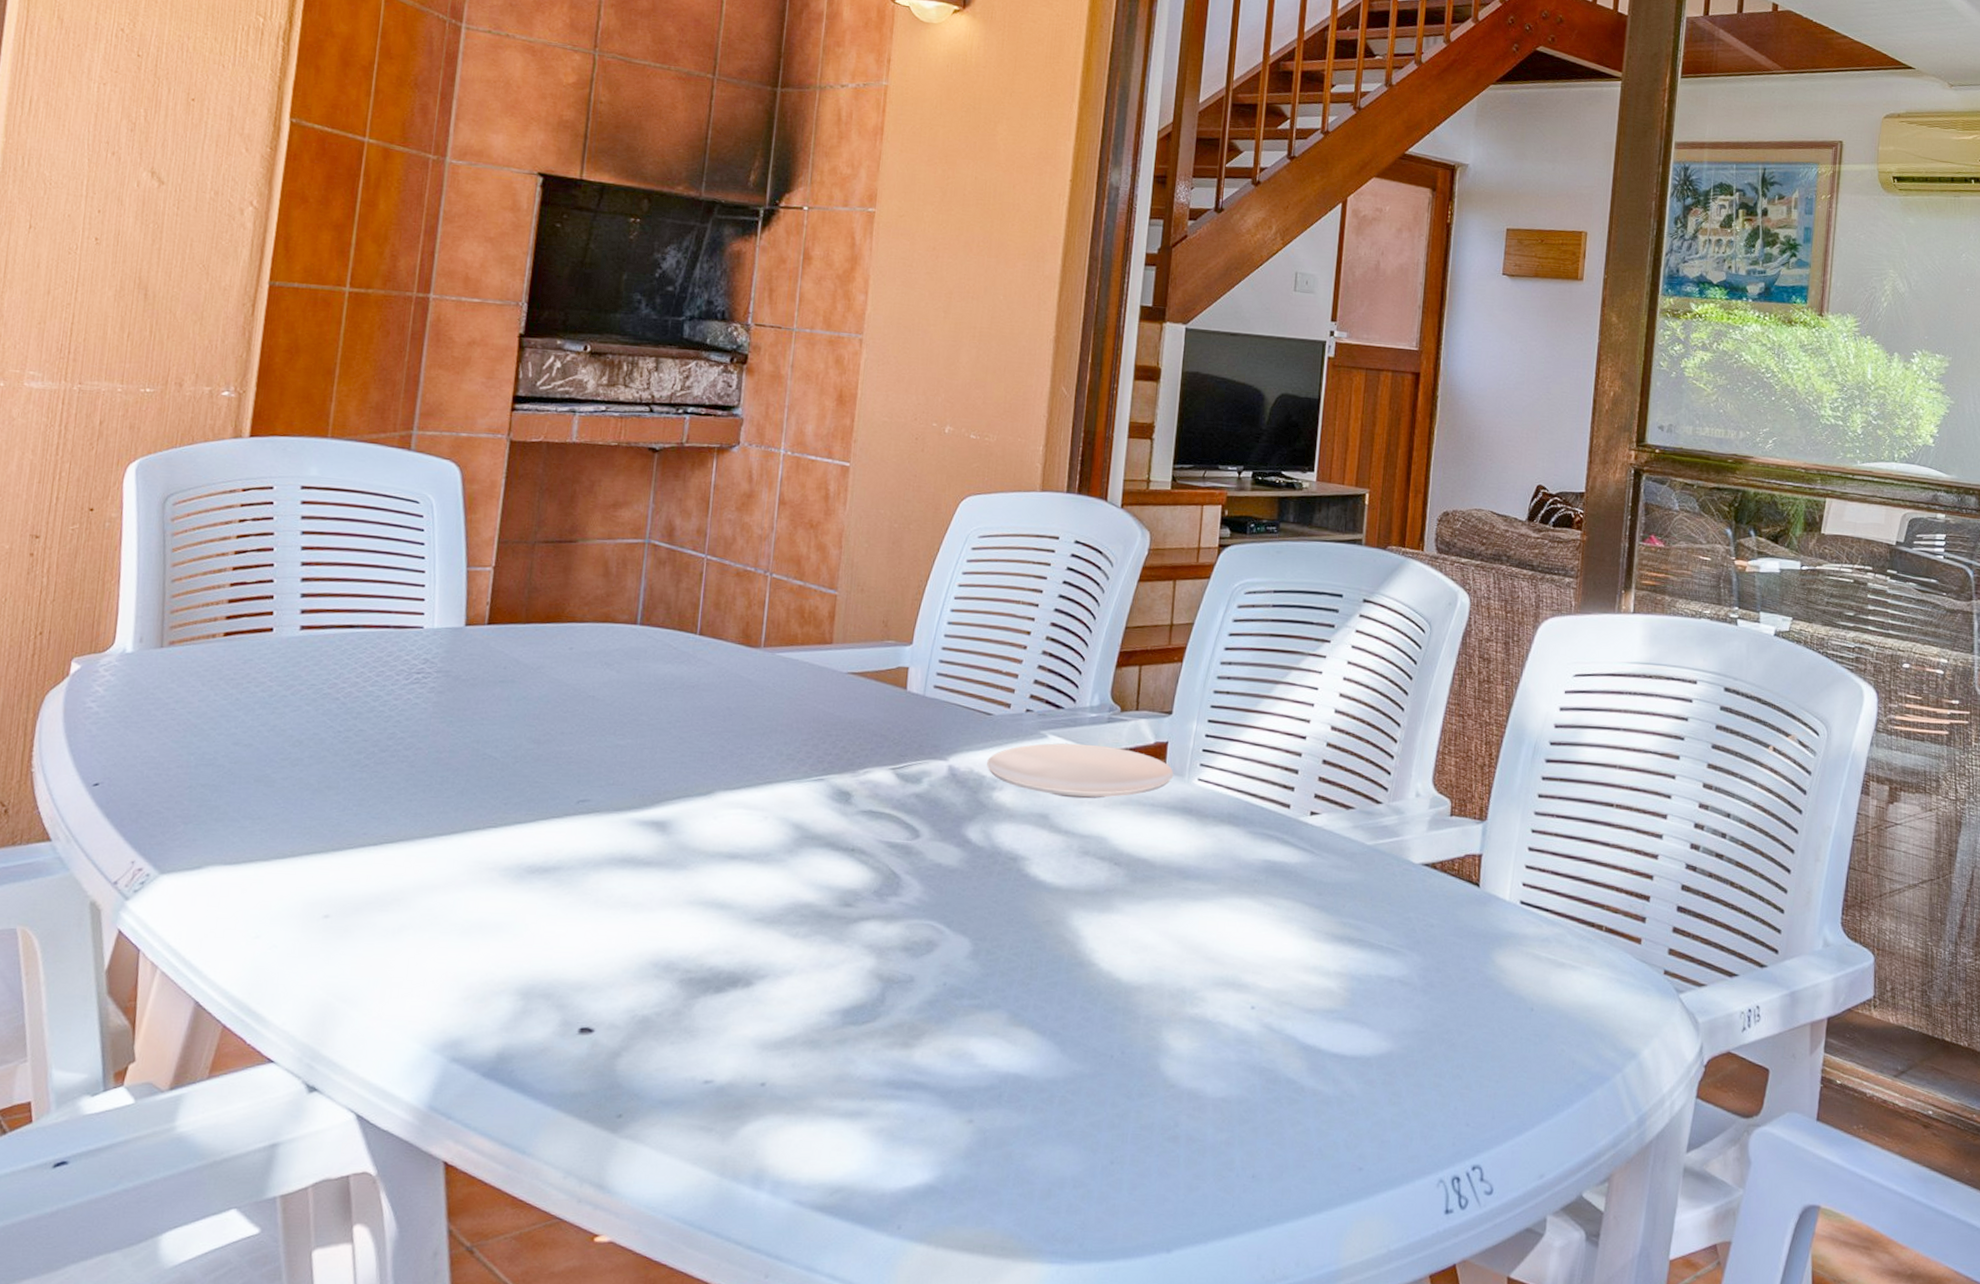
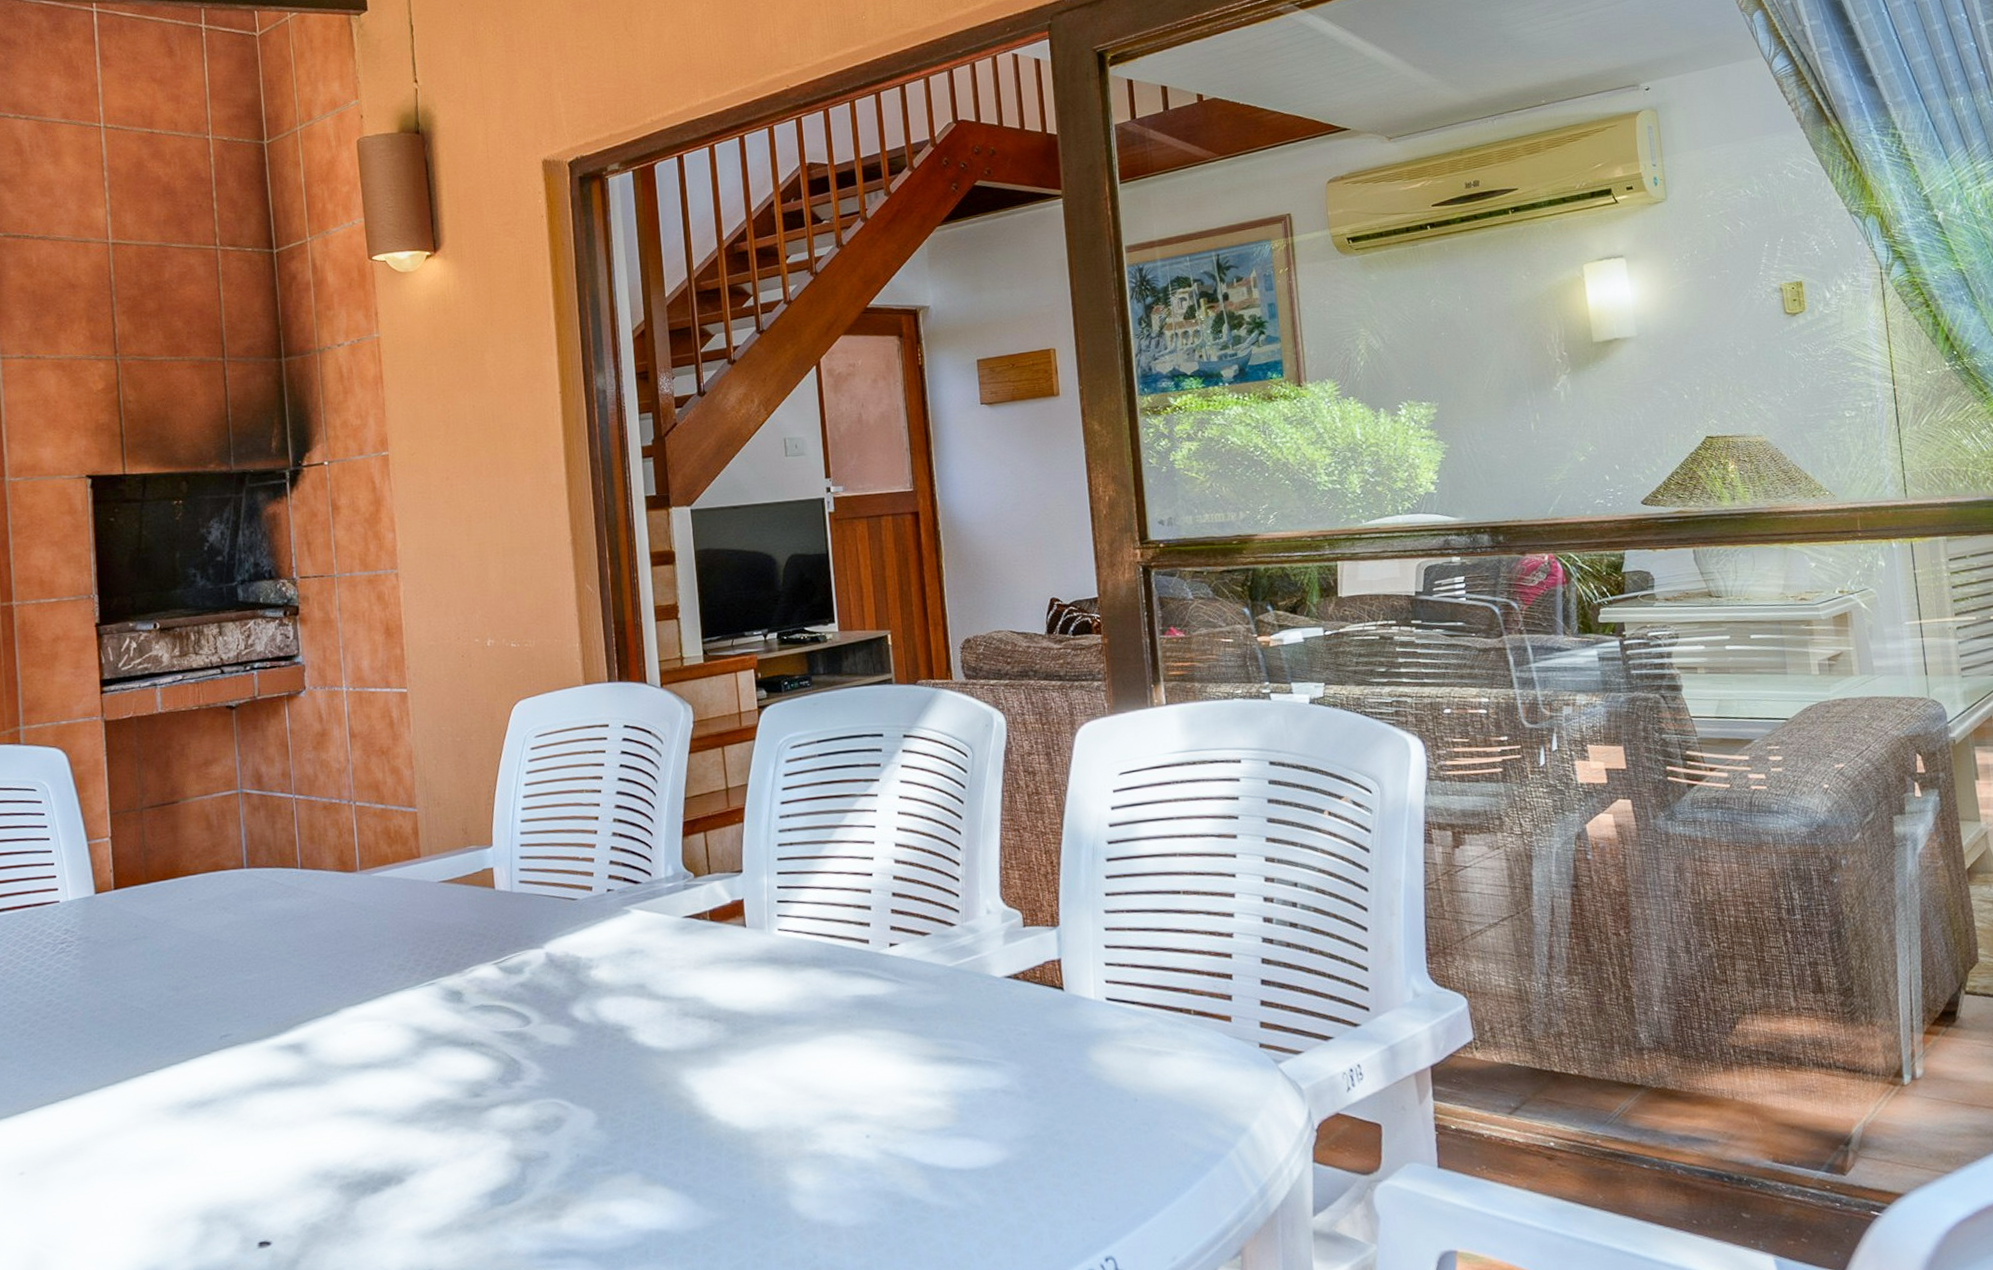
plate: present [987,743,1174,799] -> none [580,911,755,966]

